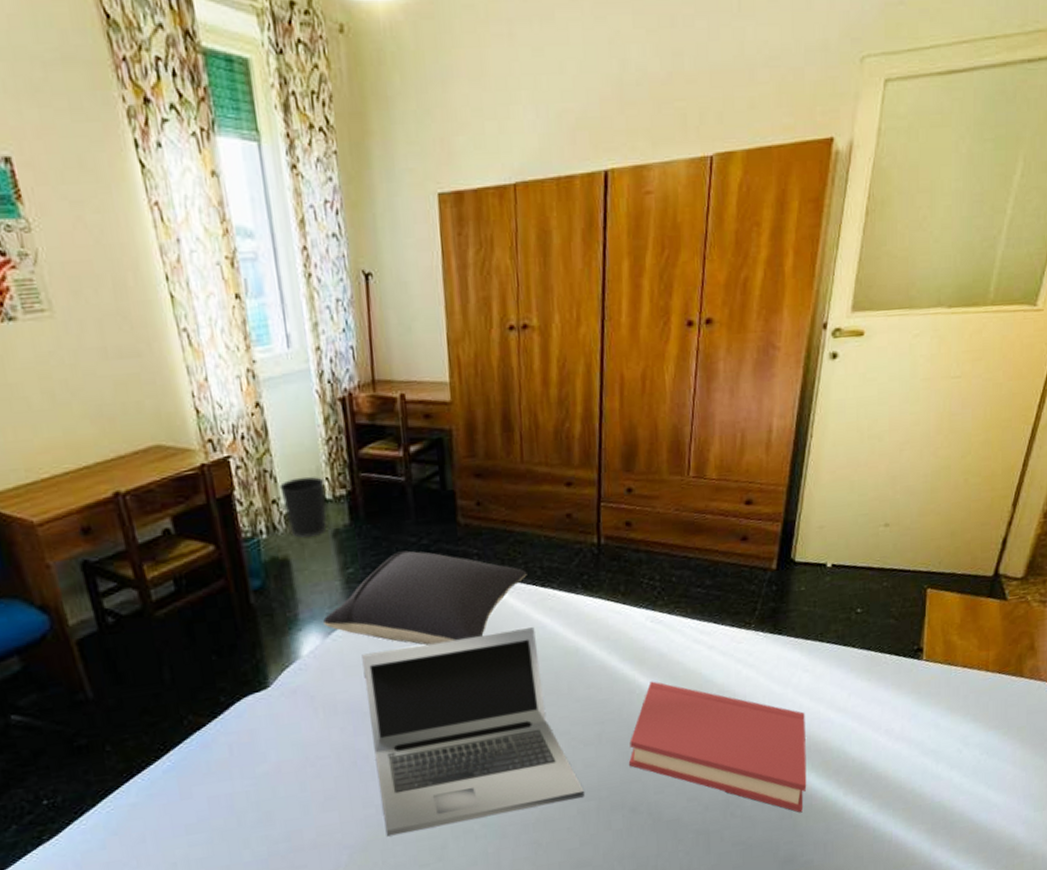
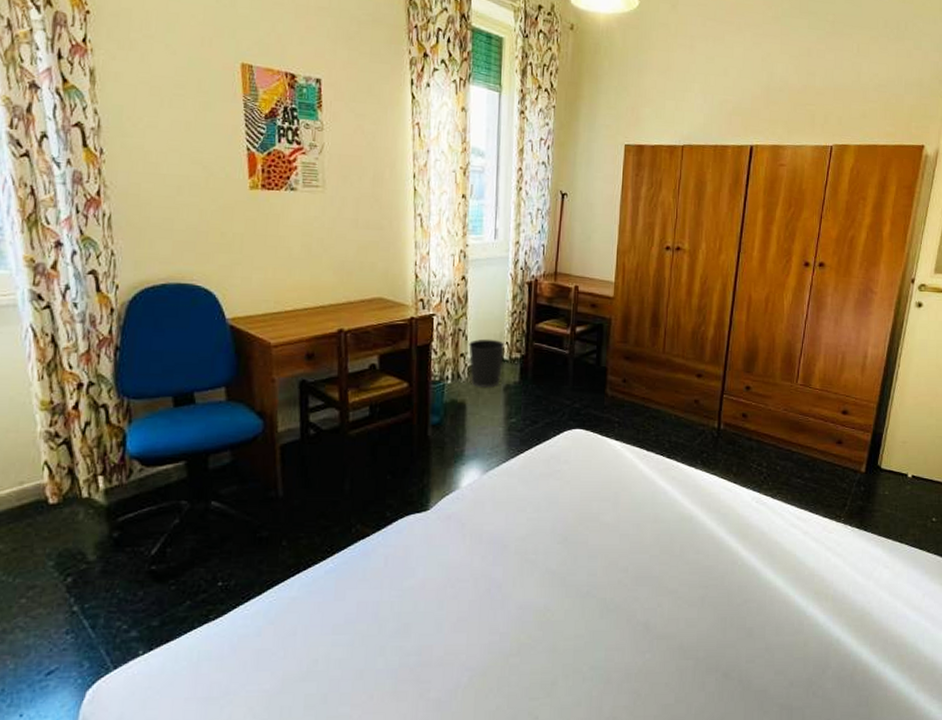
pillow: present [323,550,527,646] -> none [484,410,657,494]
laptop: present [361,627,584,837] -> none [505,491,684,665]
hardback book: present [628,681,807,813] -> none [725,556,884,703]

